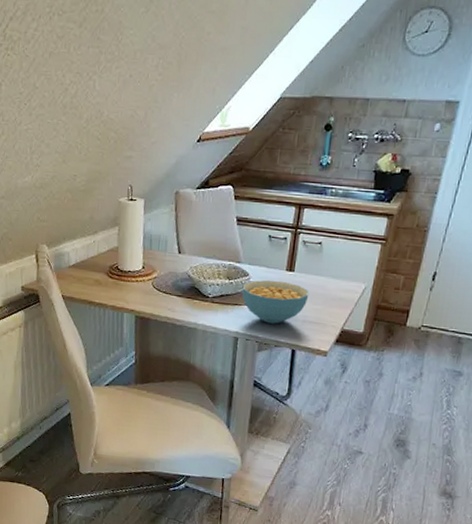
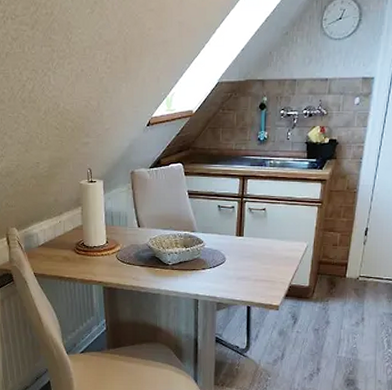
cereal bowl: present [242,279,309,324] -> none [198,245,258,284]

